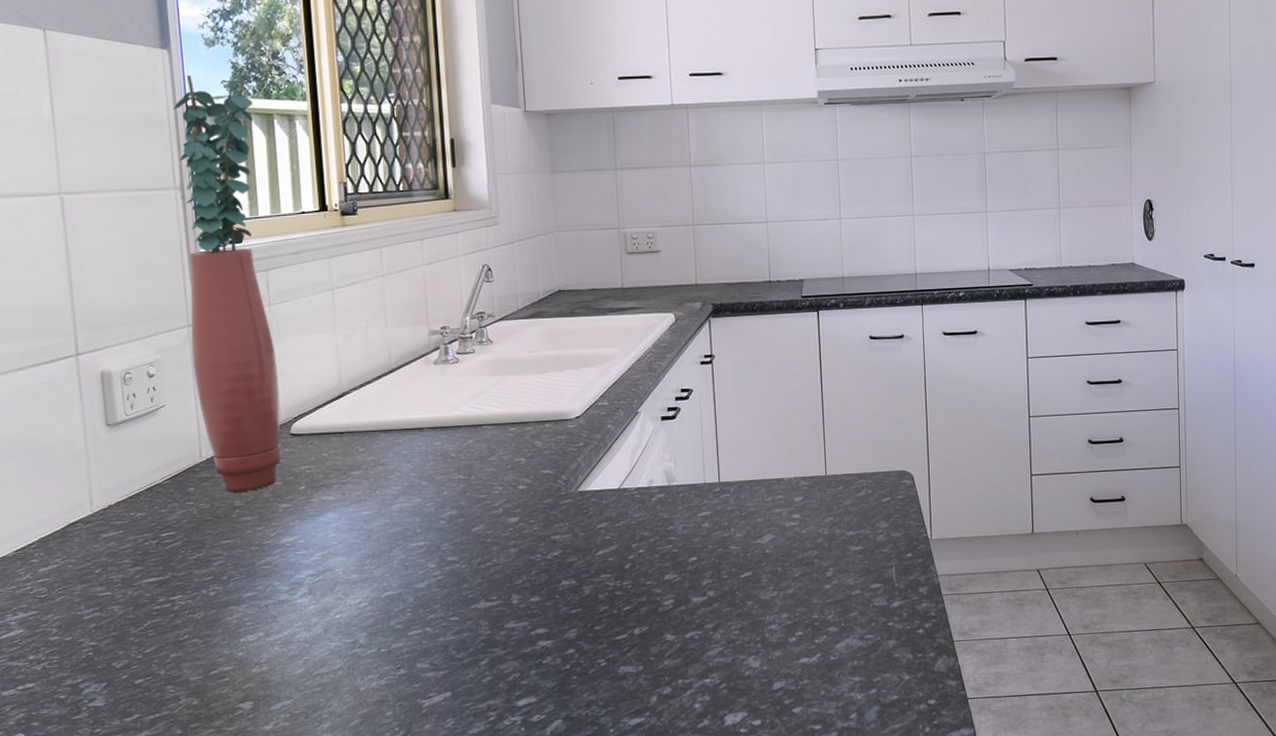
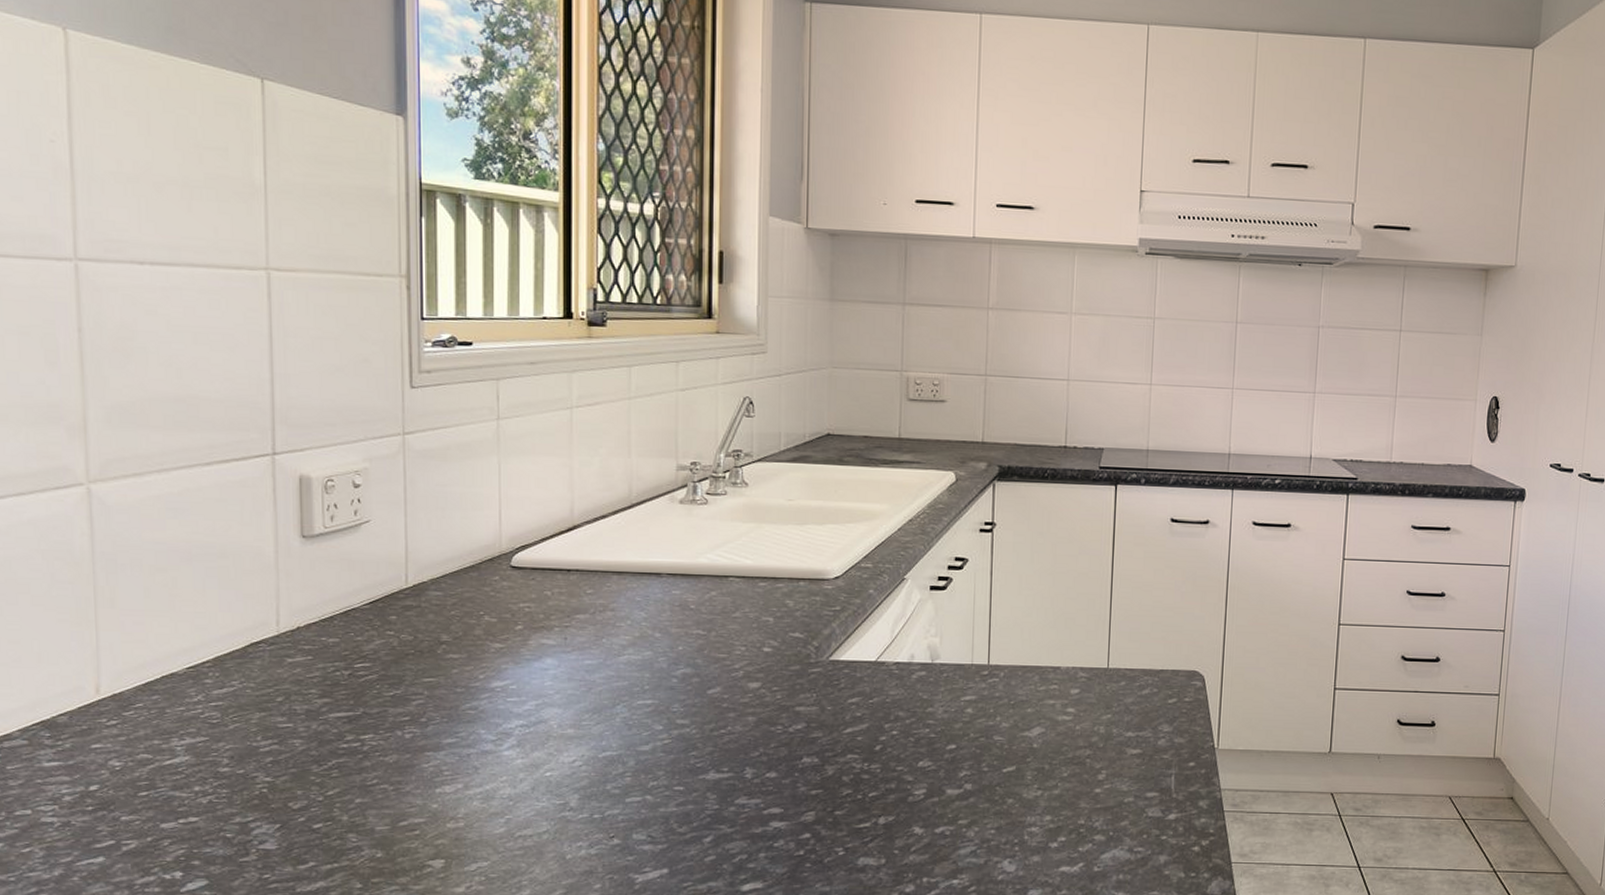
vase: present [173,74,281,492] -> none [404,147,502,626]

